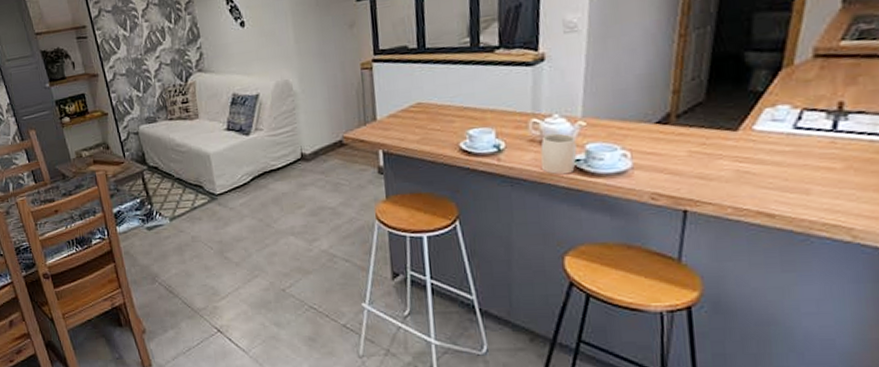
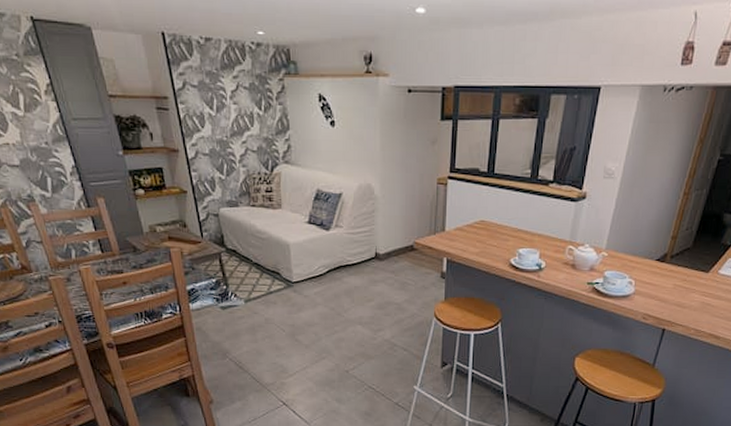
mug: present [540,133,577,175] -> none [569,259,598,294]

